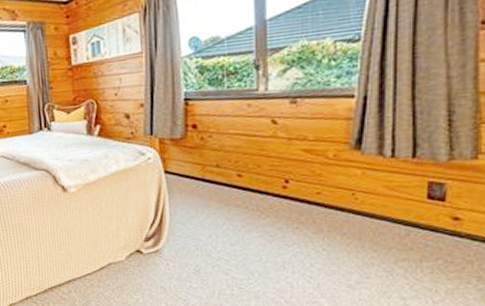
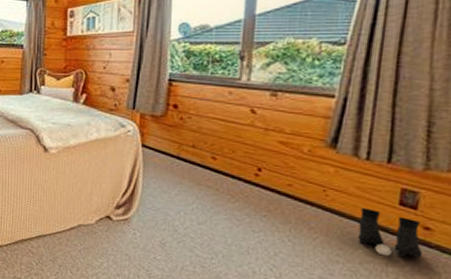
boots: none [390,206,455,252] -> present [357,207,424,258]

